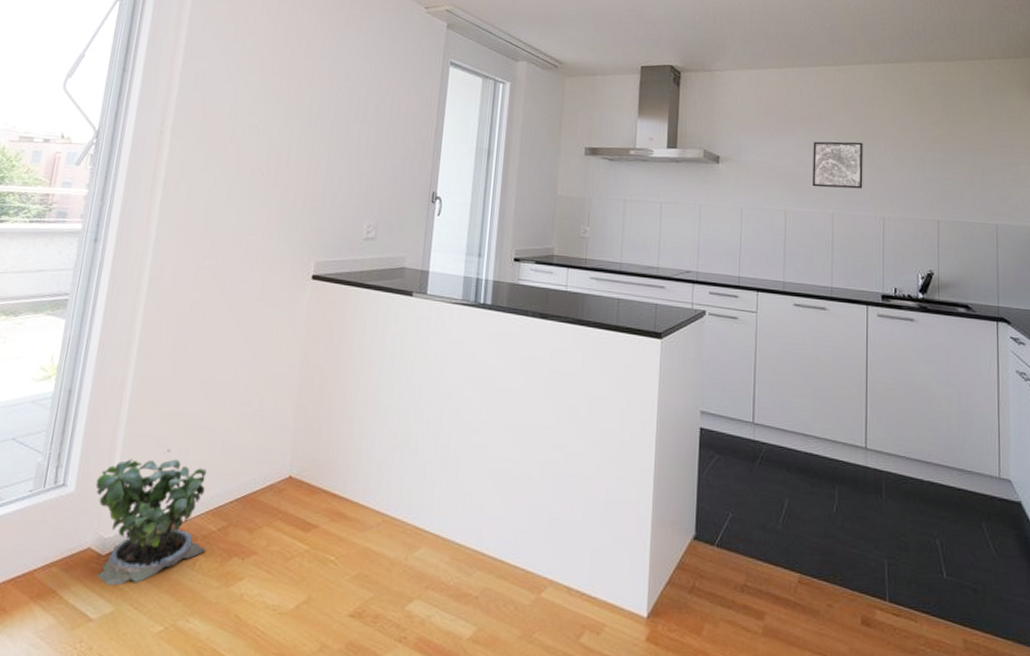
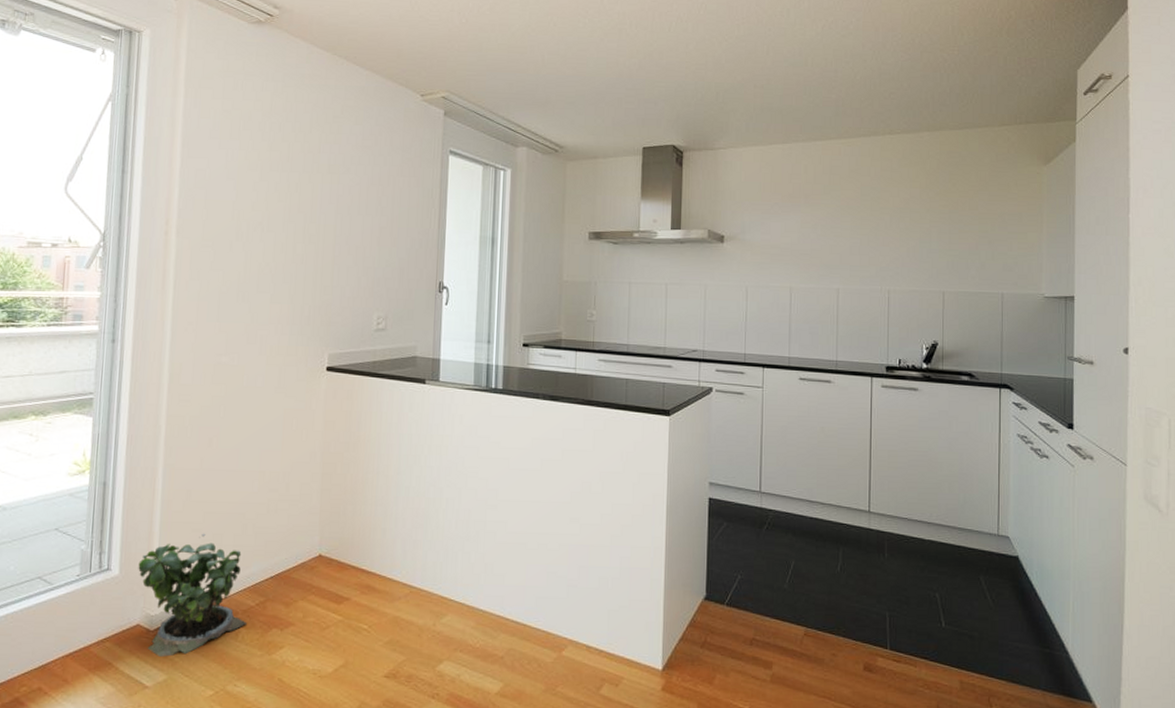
wall art: present [812,141,863,189] -> none [817,216,869,263]

